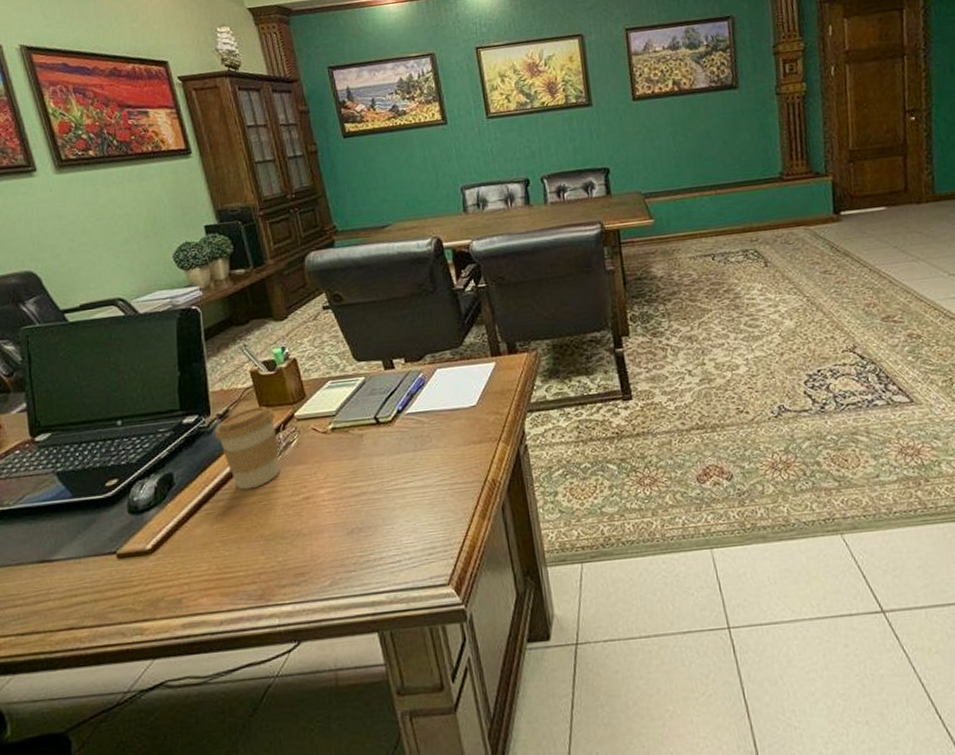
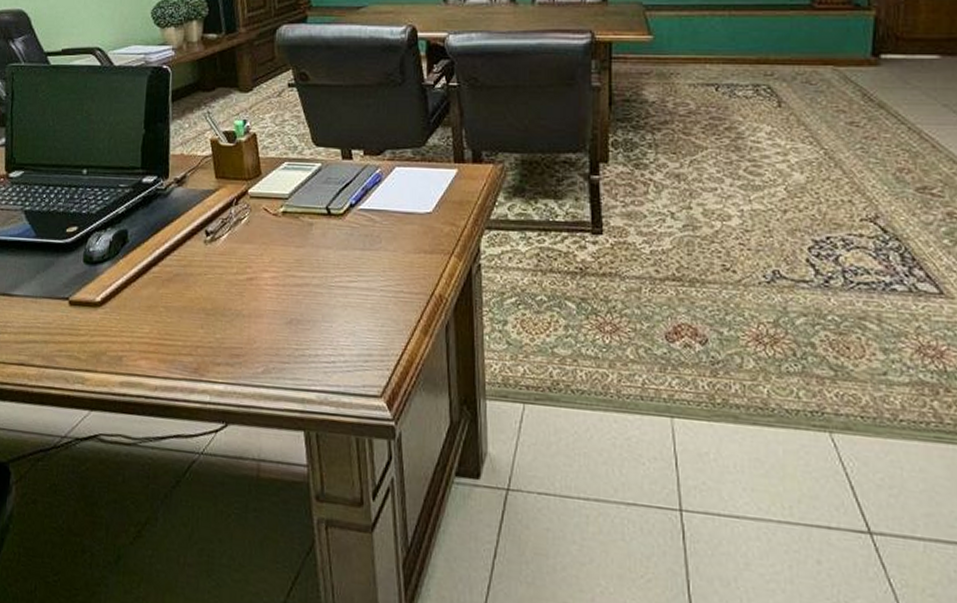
coffee cup: present [215,406,280,490] -> none [171,176,230,260]

